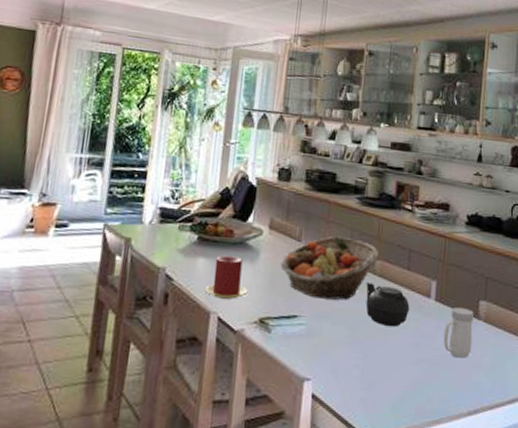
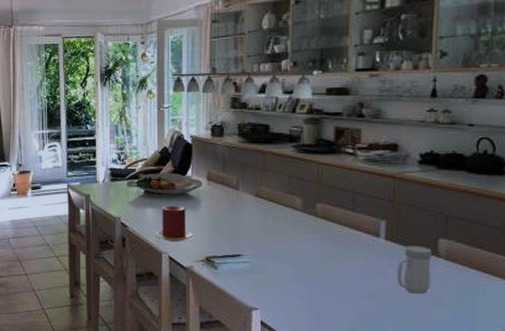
fruit basket: present [280,236,379,300] -> none [221,183,320,241]
teapot: present [366,282,410,327] -> none [308,224,357,265]

